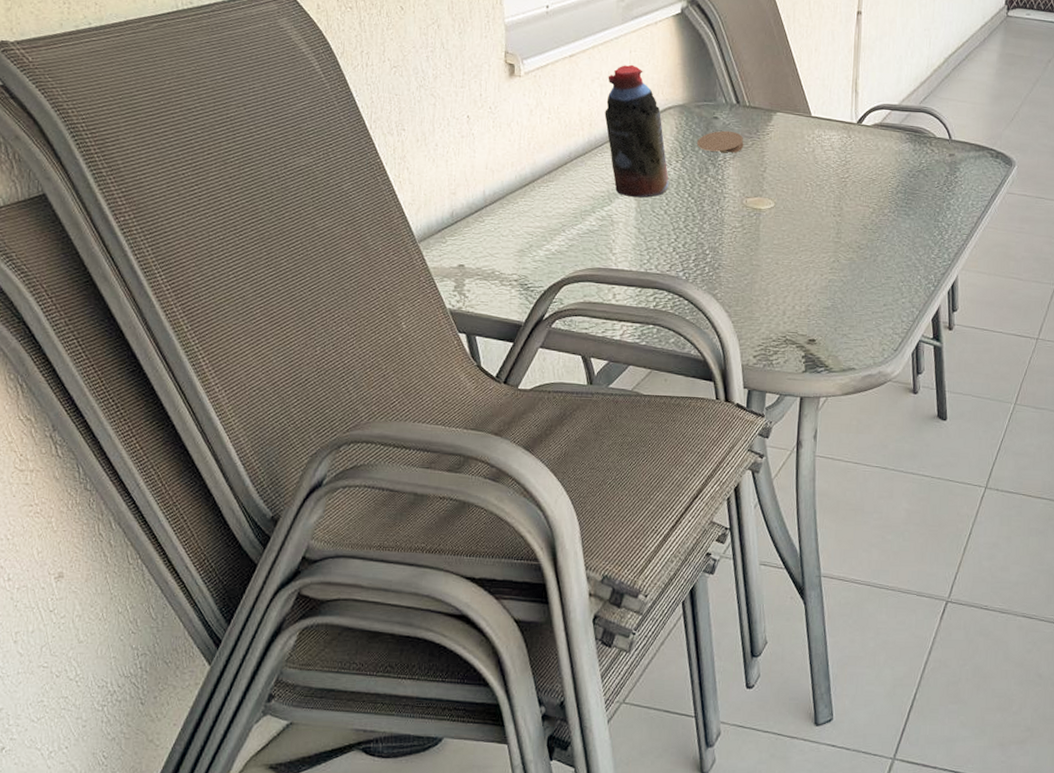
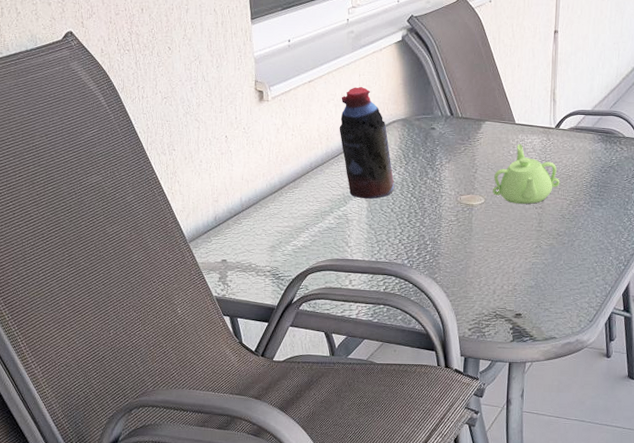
coaster: present [696,130,744,153] -> none [417,139,458,158]
teapot: none [784,140,861,211] -> present [493,144,559,204]

